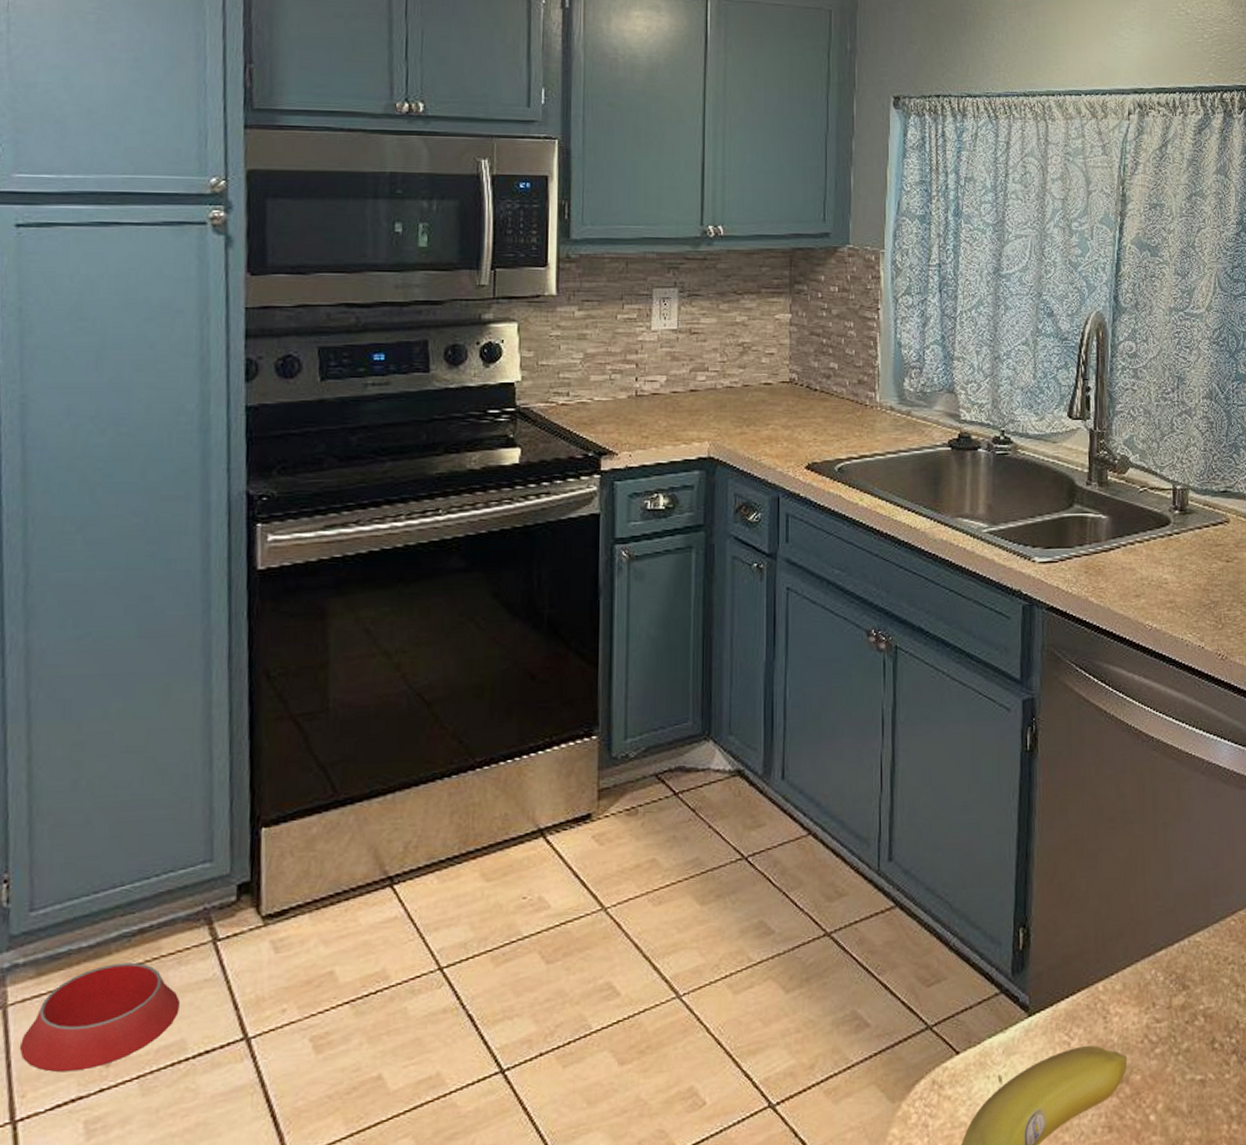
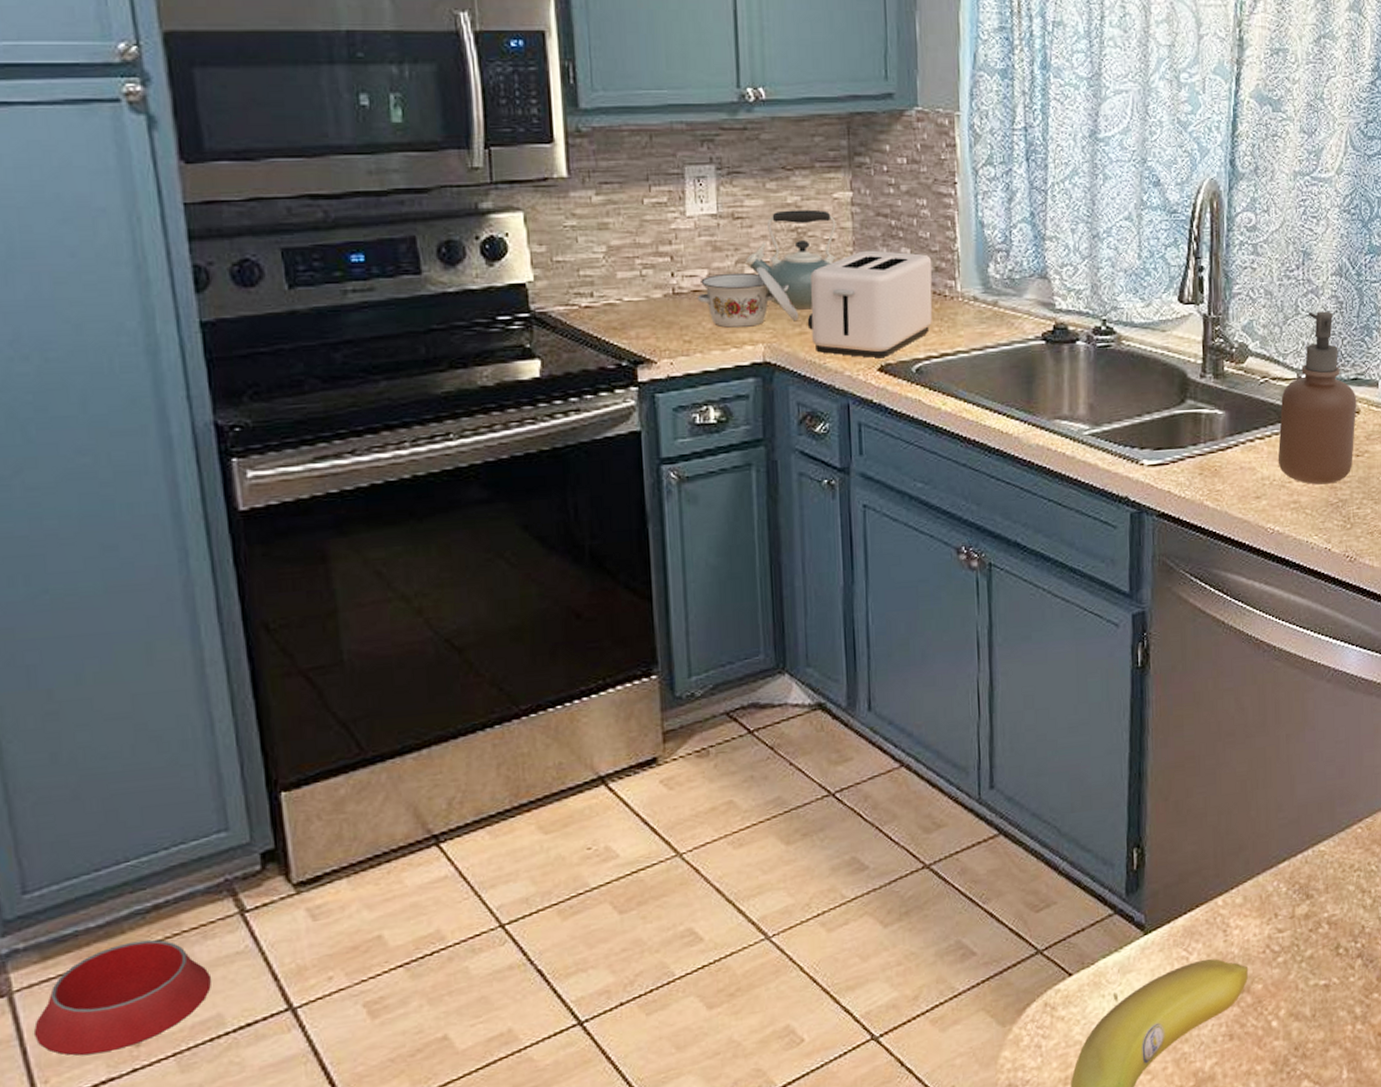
cooking pot: none [656,374,741,426] -> present [697,266,799,328]
kettle: none [698,328,776,412] -> present [745,209,836,309]
toaster: none [747,364,856,457] -> present [807,250,933,358]
soap dispenser: none [1155,430,1227,587] -> present [1277,311,1357,485]

